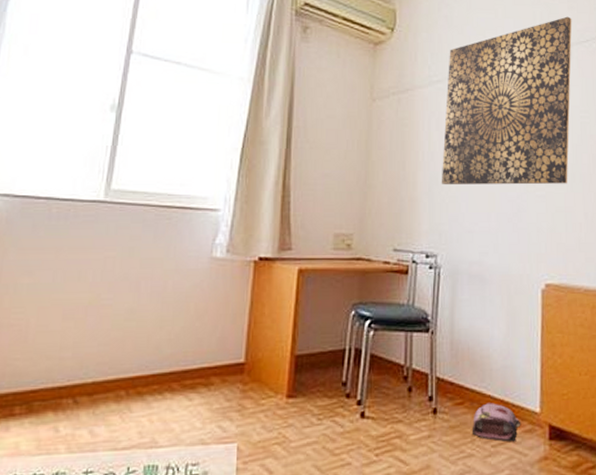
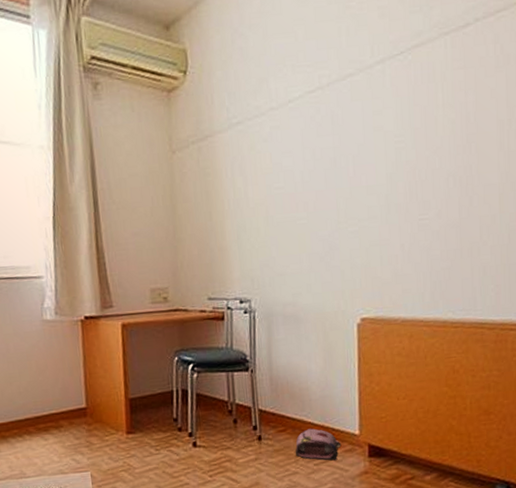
wall art: present [441,16,572,185] -> none [247,27,384,231]

